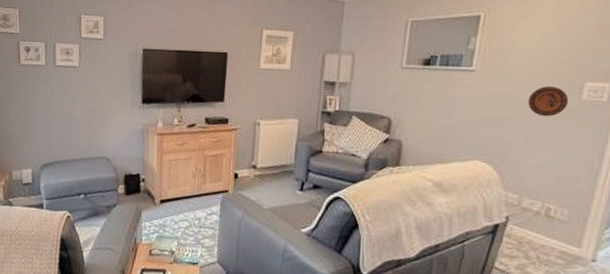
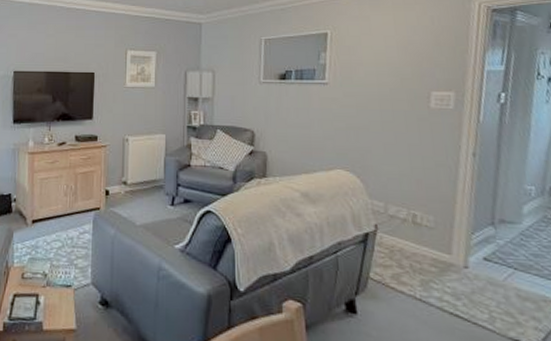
decorative plate: present [528,86,569,117] -> none [381,96,419,125]

